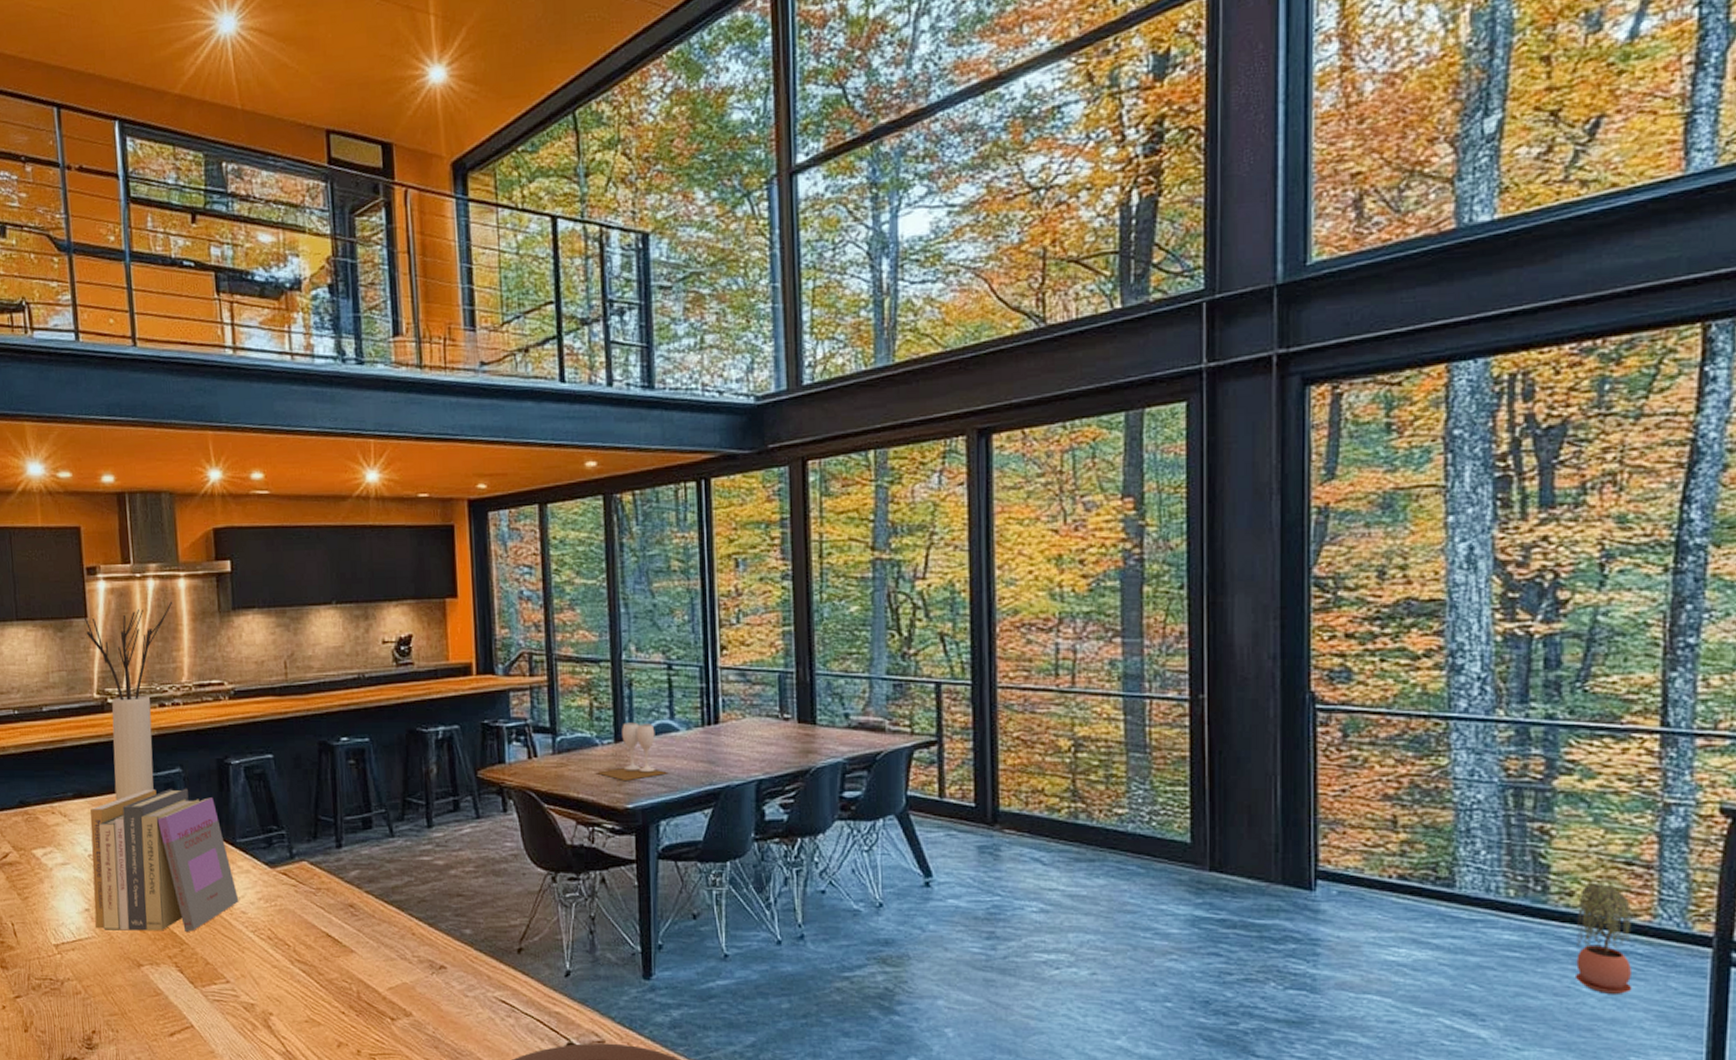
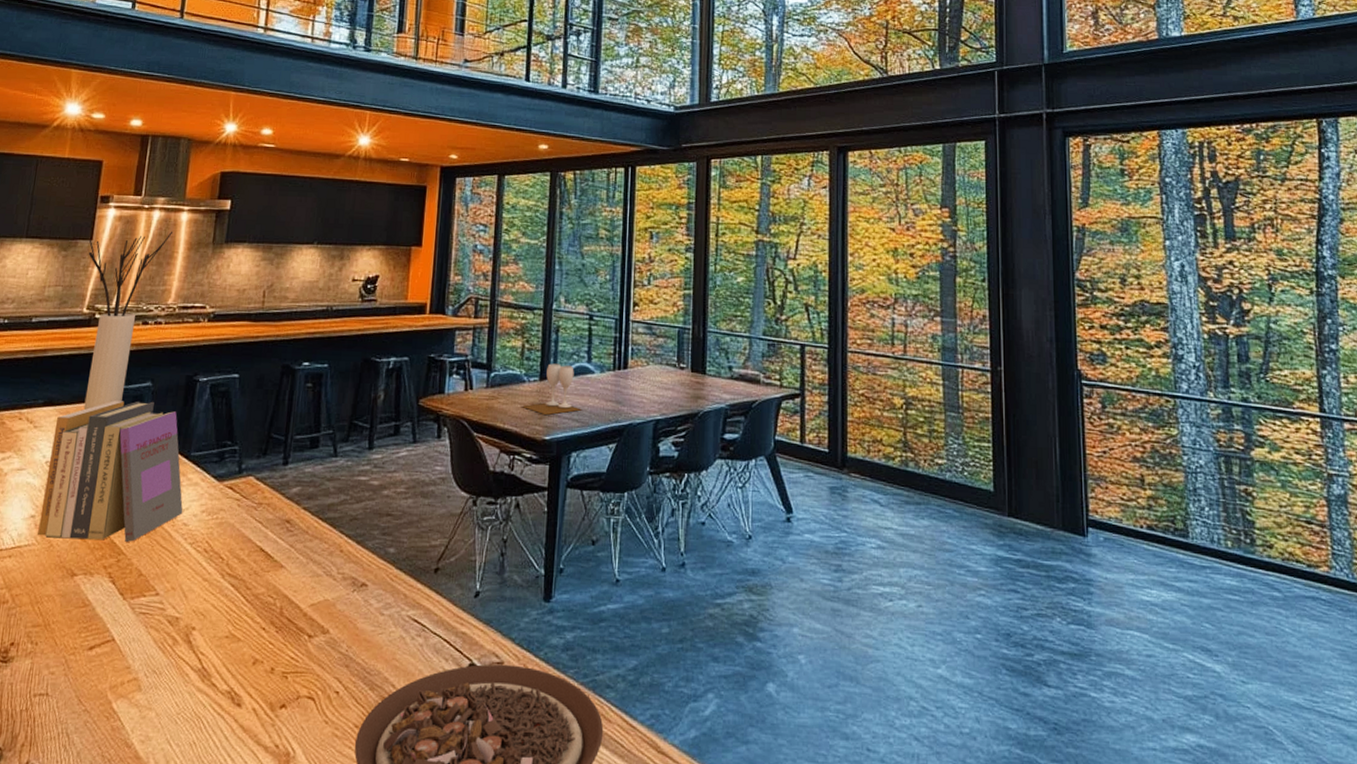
potted plant: present [1574,884,1632,995] -> none [1277,538,1321,636]

